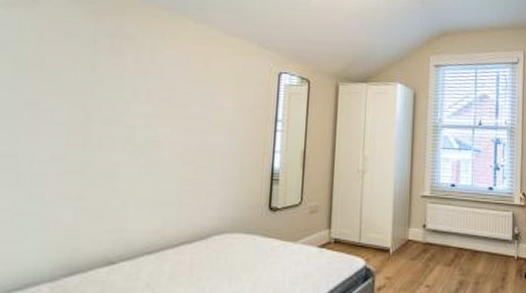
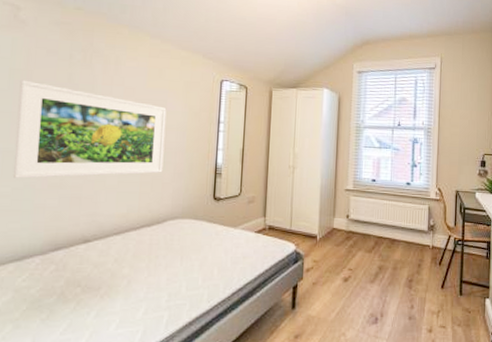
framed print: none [16,68,214,188] -> present [13,80,167,179]

